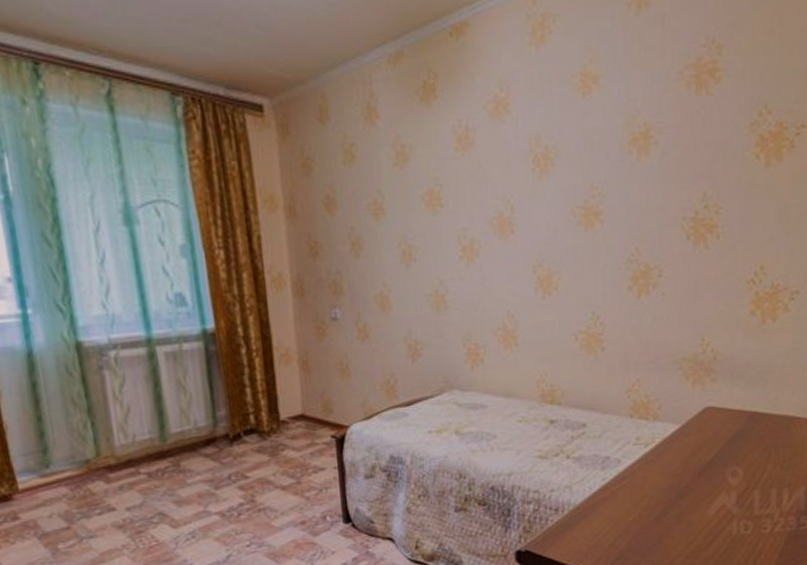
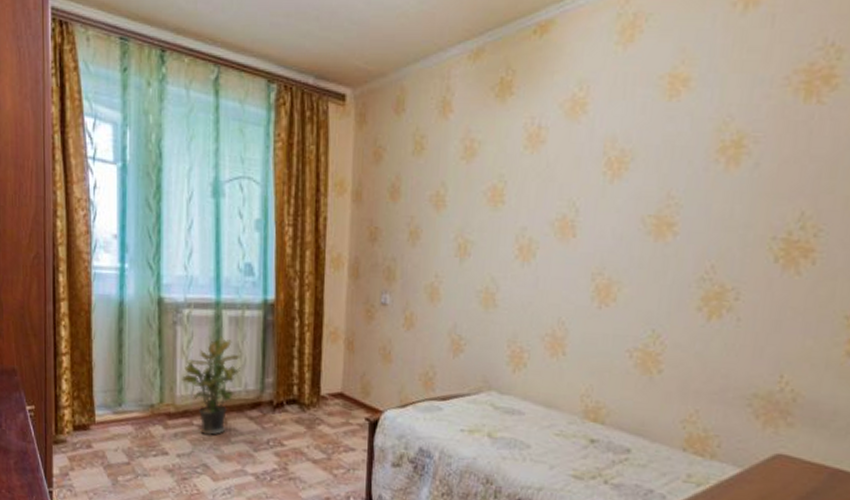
potted plant: none [119,375,188,483] -> present [182,336,242,436]

